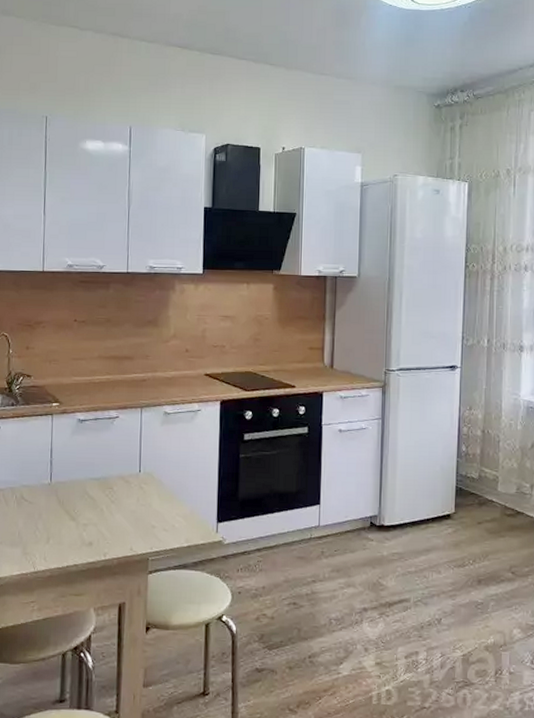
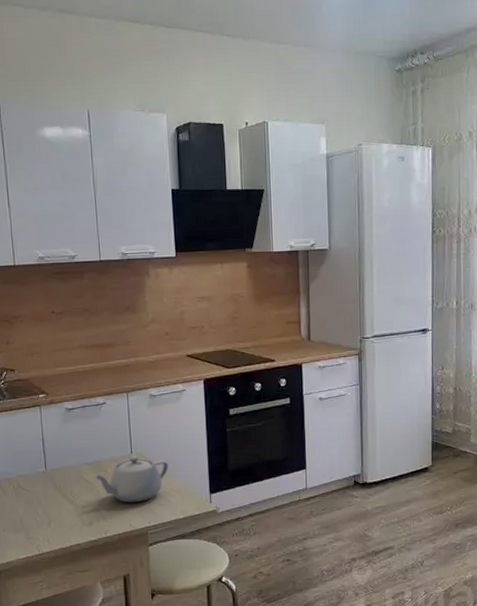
teapot: none [99,475,177,526] -> present [94,456,169,503]

